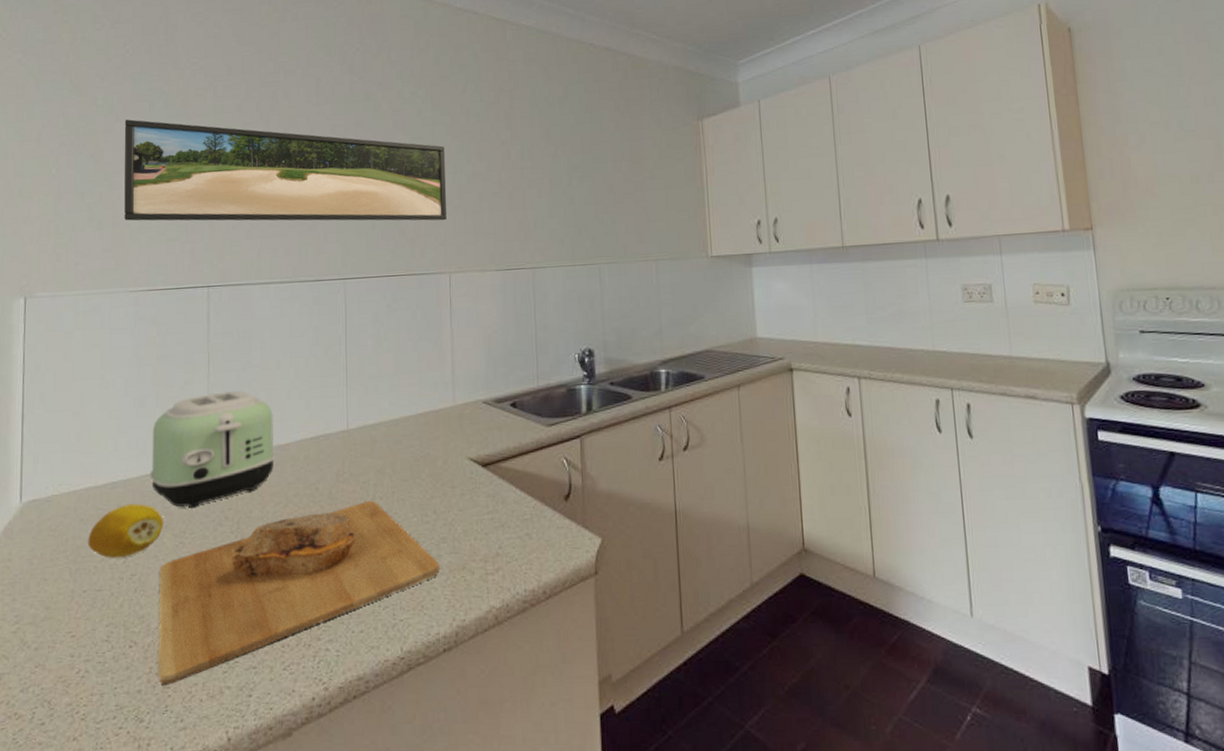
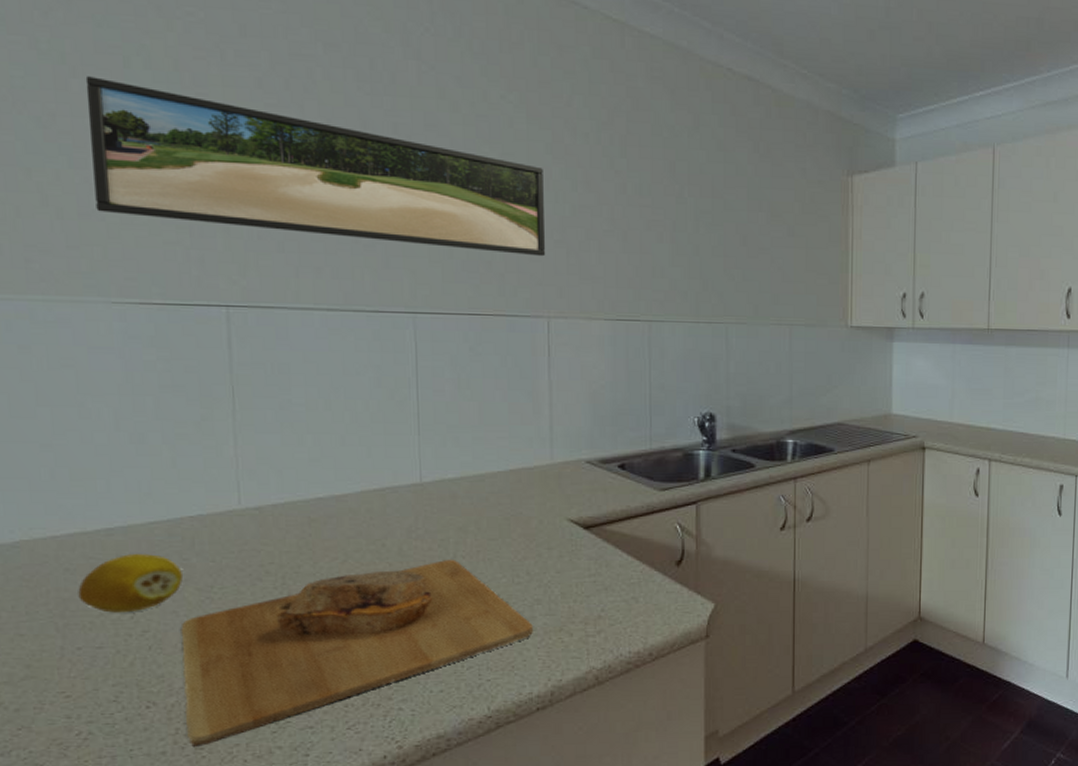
toaster: present [149,391,276,507] -> none [159,432,330,560]

